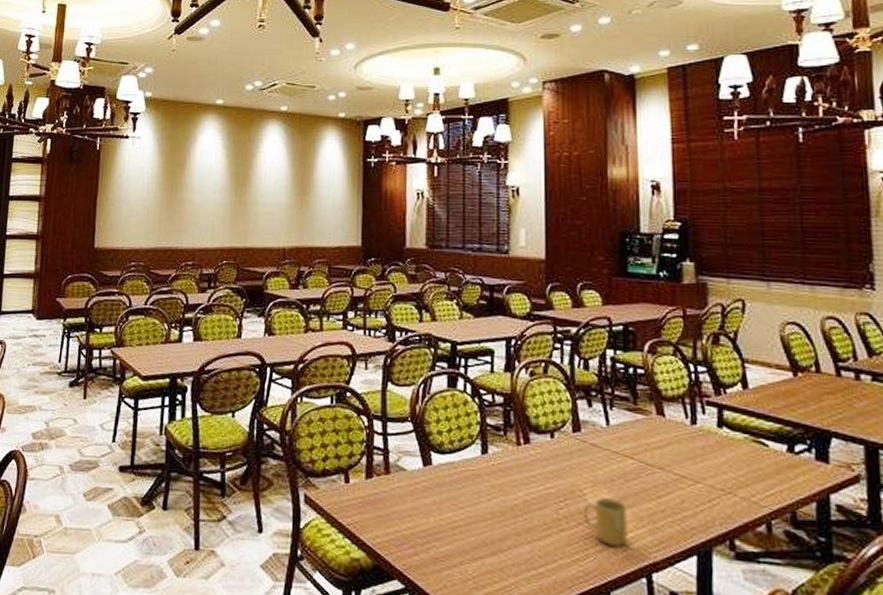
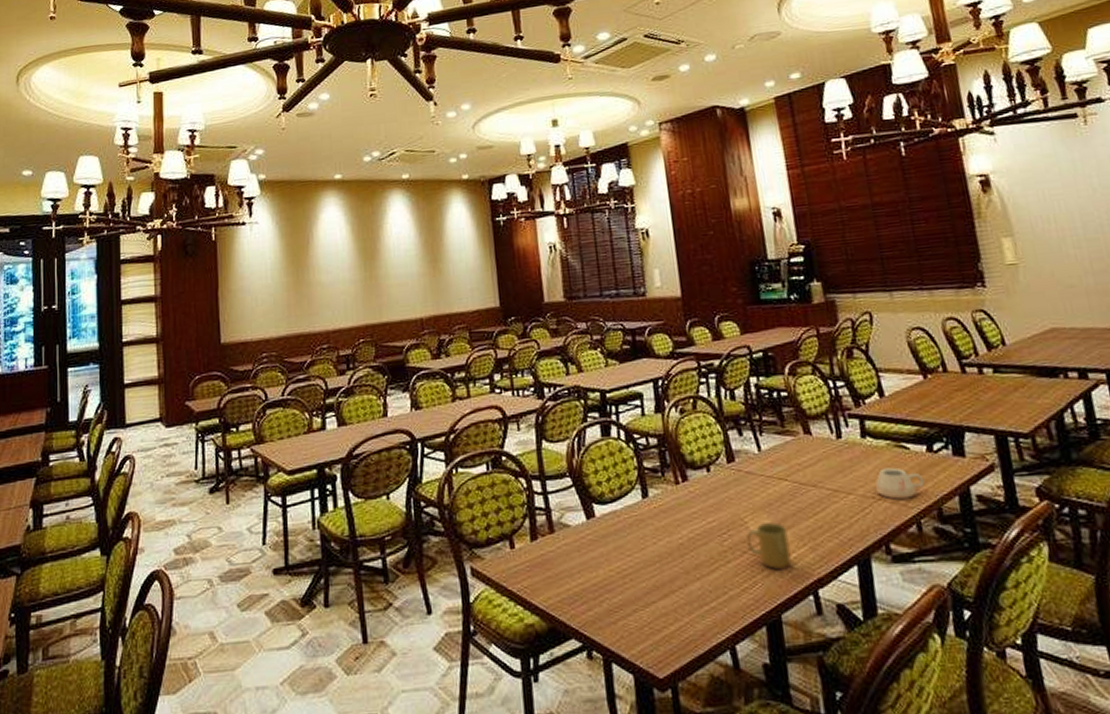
cup: none [726,462,781,497] -> present [875,467,925,500]

